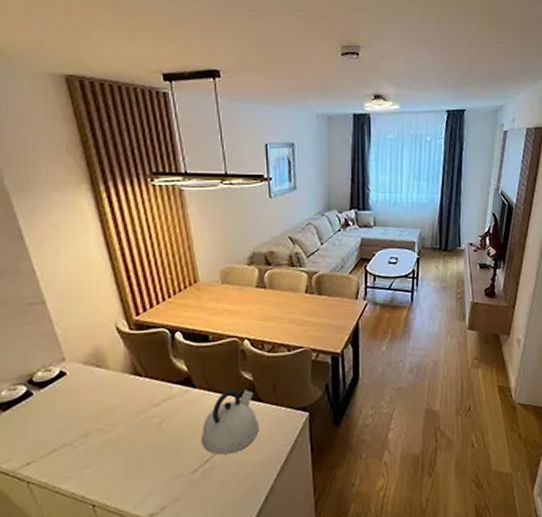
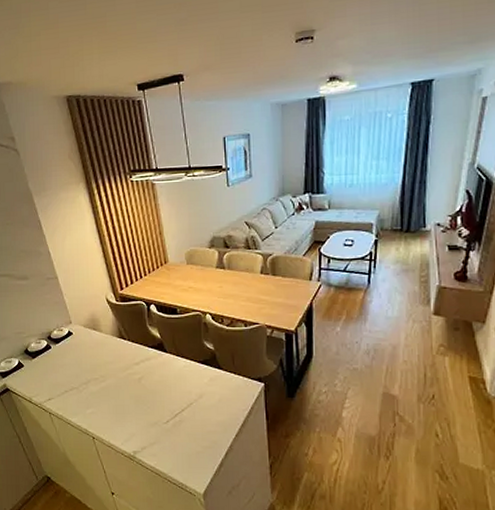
kettle: present [201,389,259,455] -> none [172,356,220,411]

